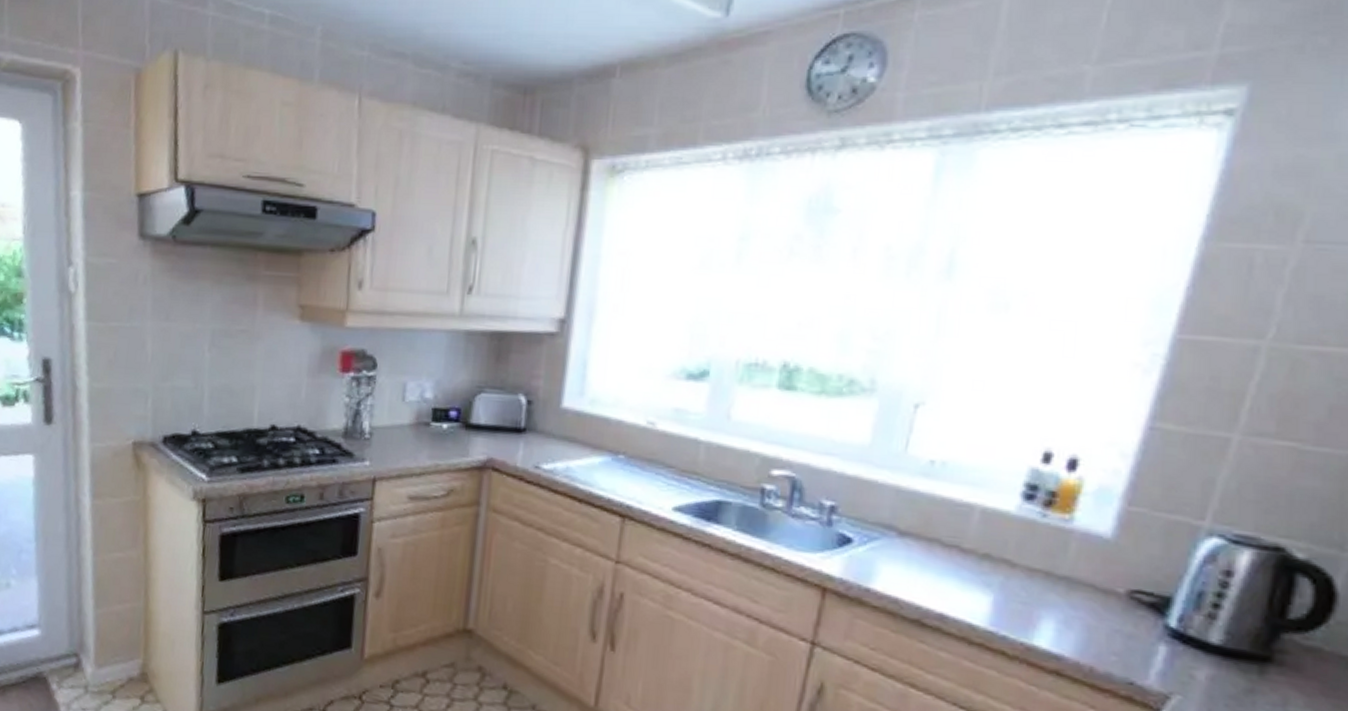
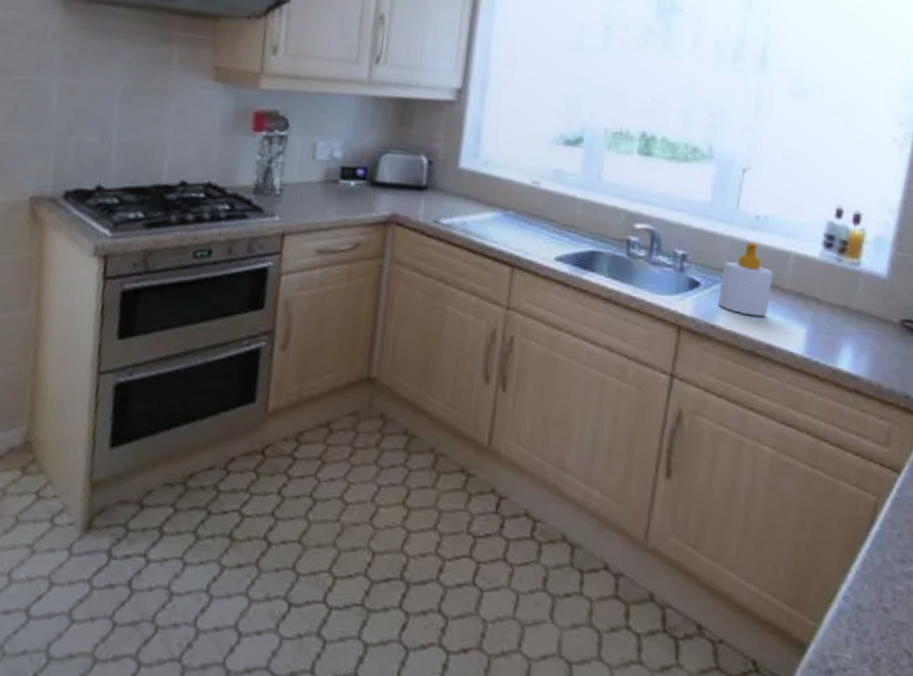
soap bottle: none [876,492,950,581] -> present [718,242,773,317]

